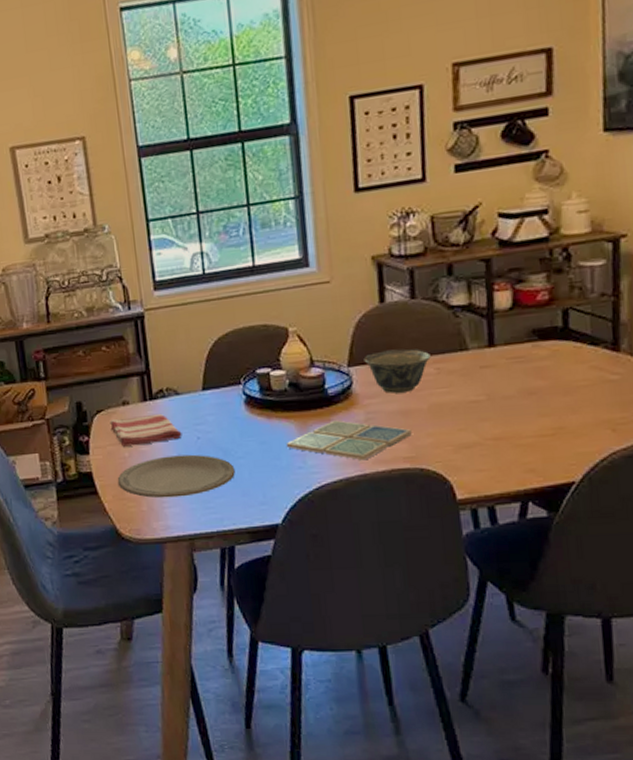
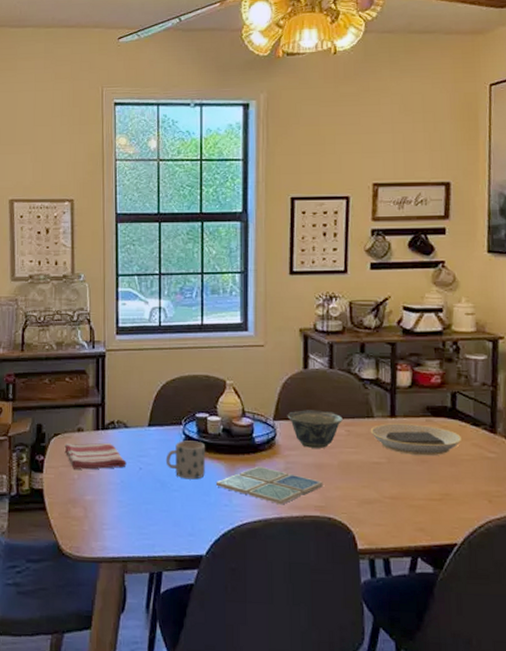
plate: present [117,454,235,498] -> none [65,482,169,521]
mug: none [226,400,273,444] -> present [165,440,206,480]
plate: none [464,351,578,388] -> present [370,423,462,456]

